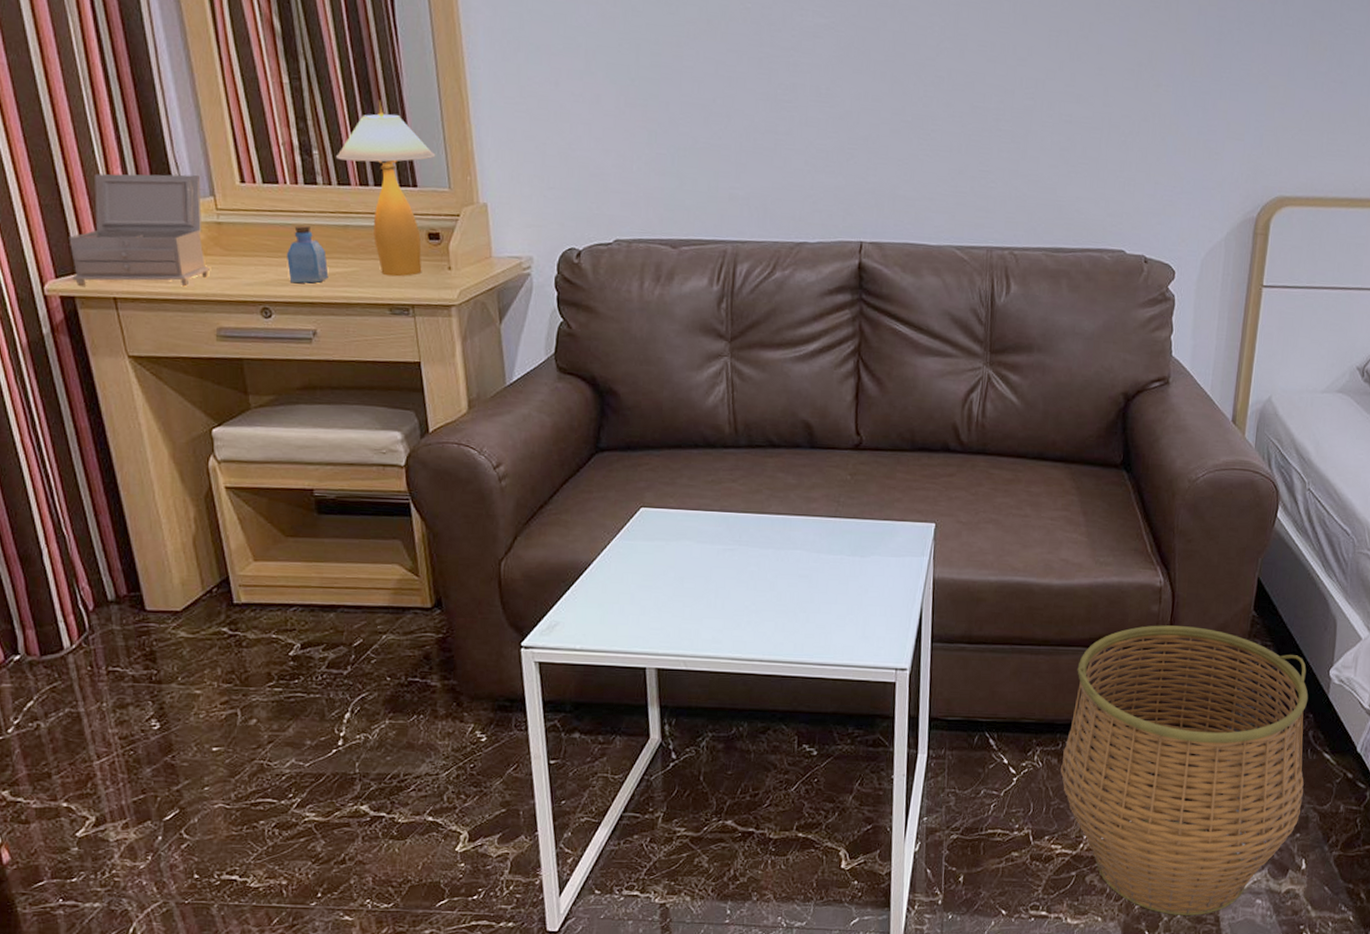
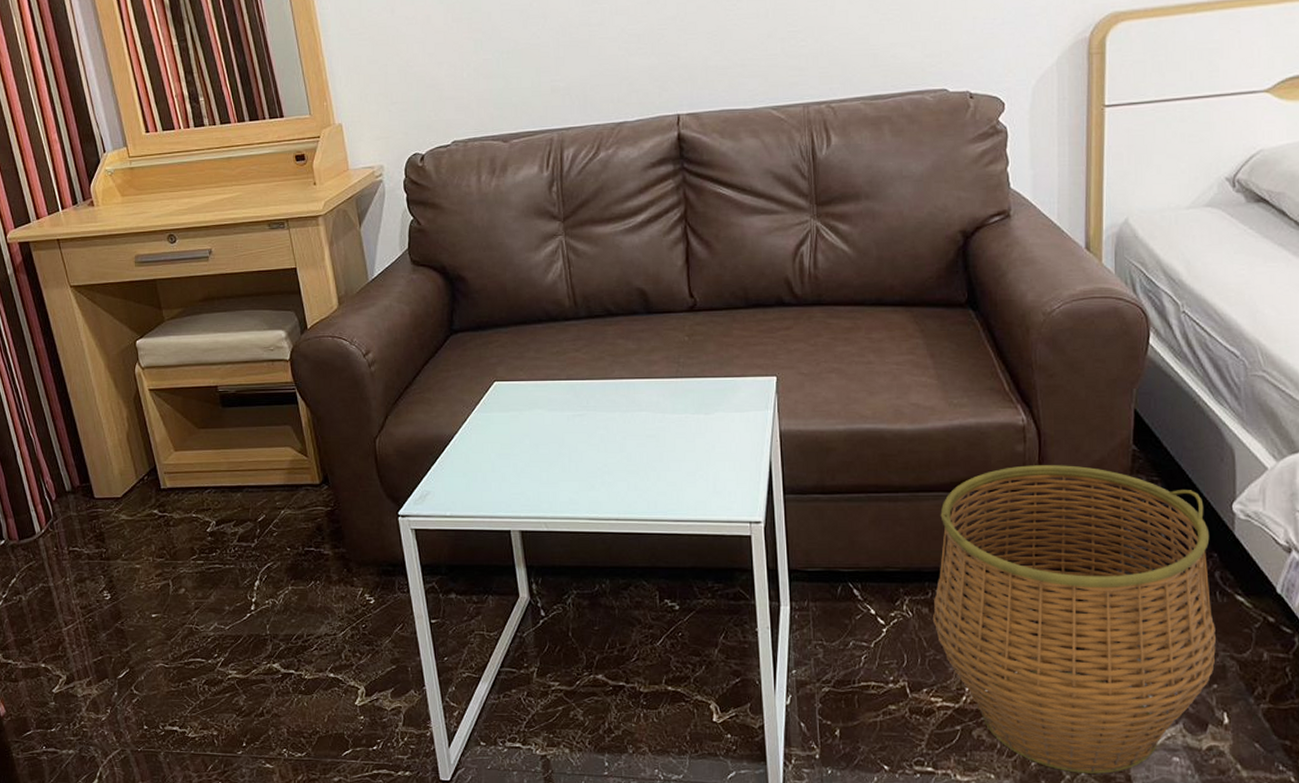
jewelry box: present [69,173,210,287] -> none [22,131,127,233]
perfume bottle: present [286,225,329,284] -> none [184,161,218,212]
table lamp: present [335,99,436,277] -> none [217,47,297,197]

